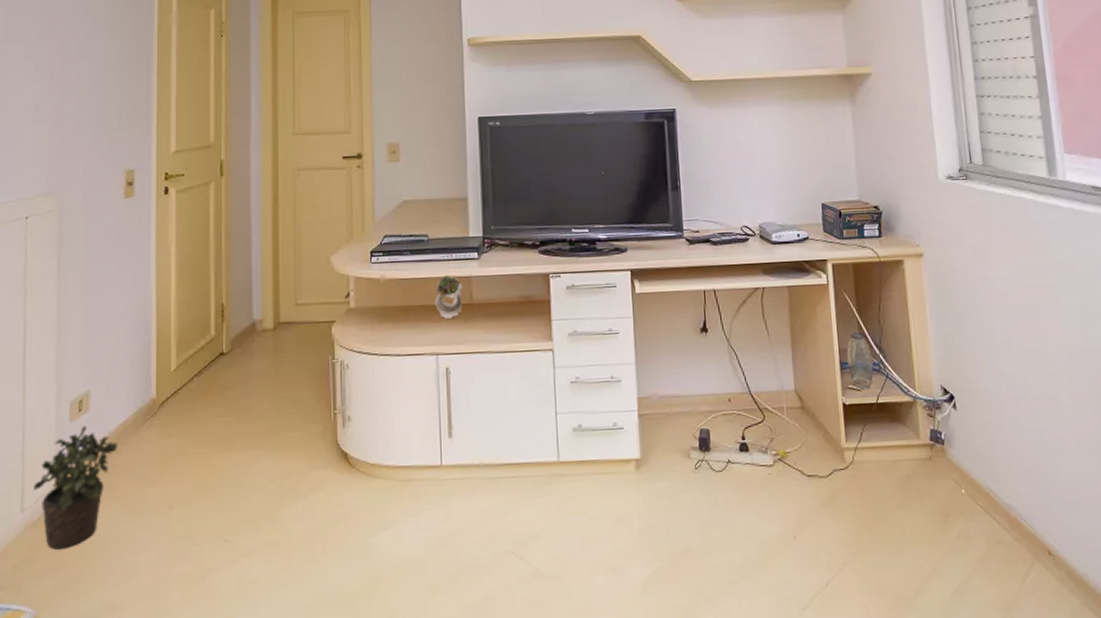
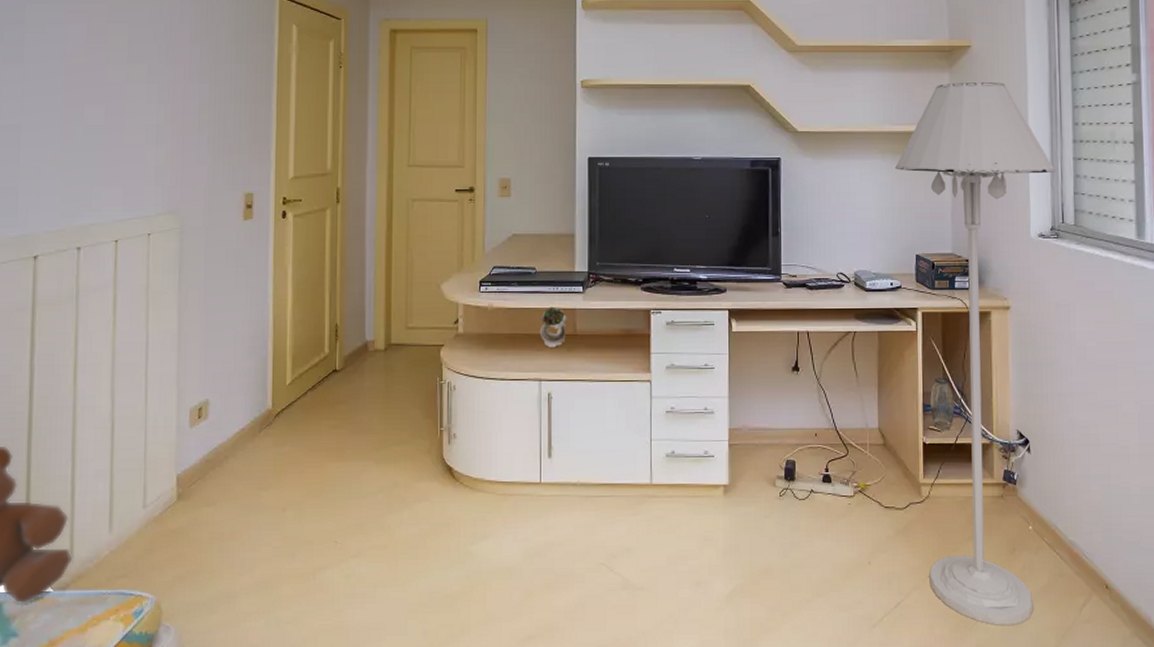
potted plant: present [34,426,118,551] -> none [155,432,235,544]
floor lamp: none [794,21,974,602] -> present [895,82,1056,626]

